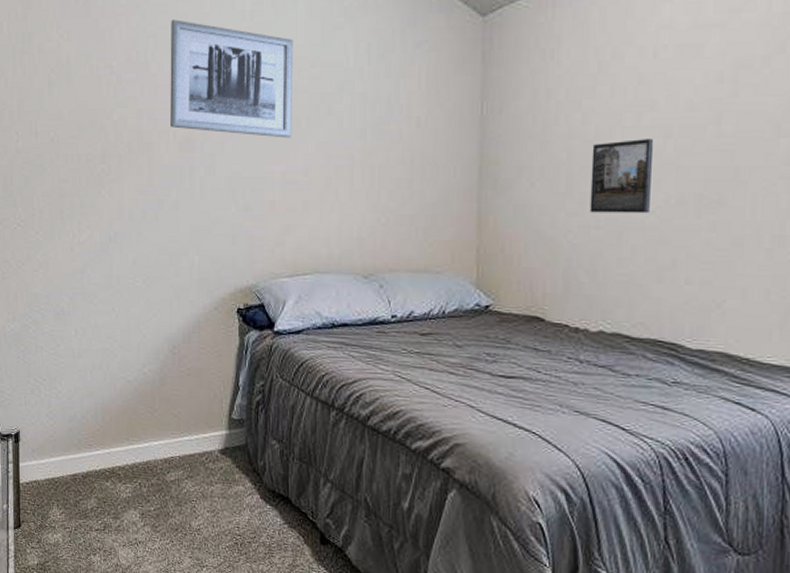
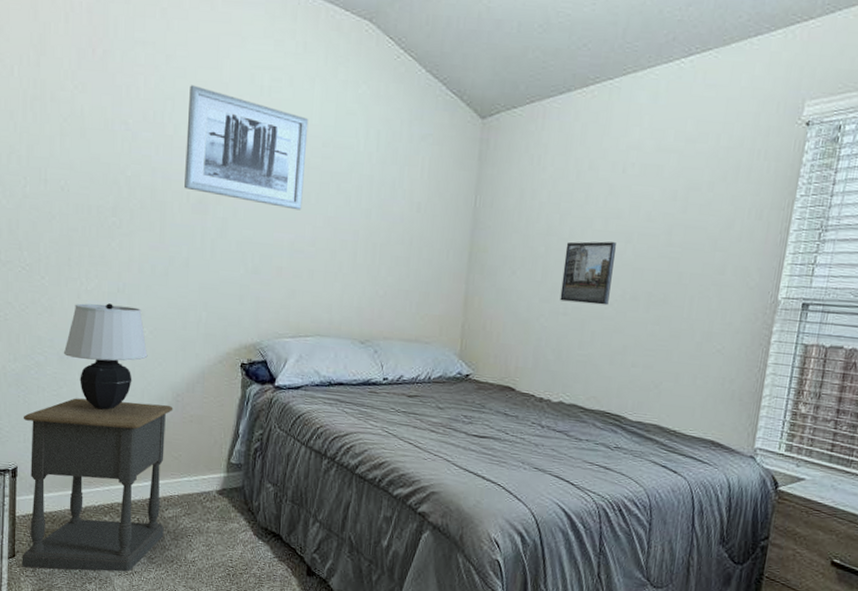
nightstand: none [23,356,170,542] -> present [22,398,173,572]
table lamp: none [59,254,142,367] -> present [63,303,148,410]

